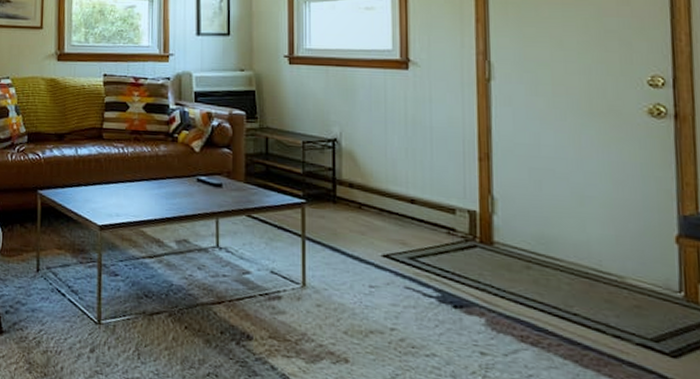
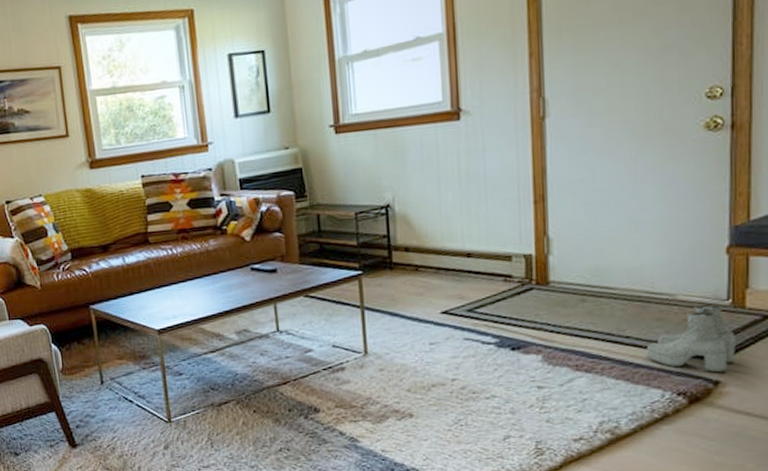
boots: none [595,293,692,372] -> present [646,304,737,373]

